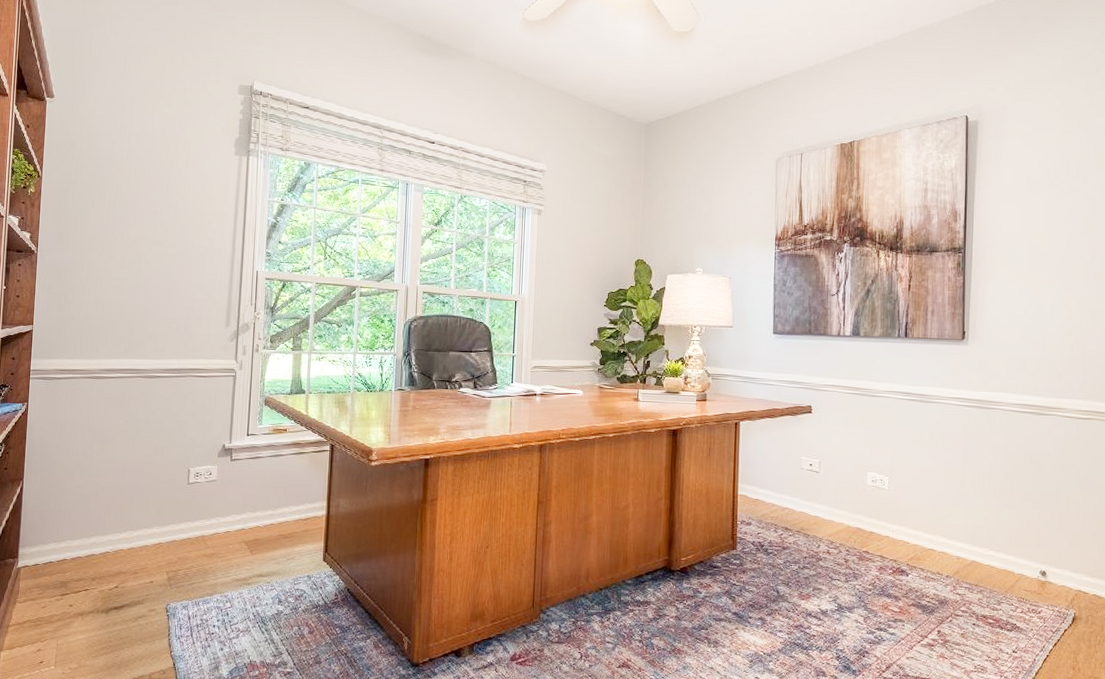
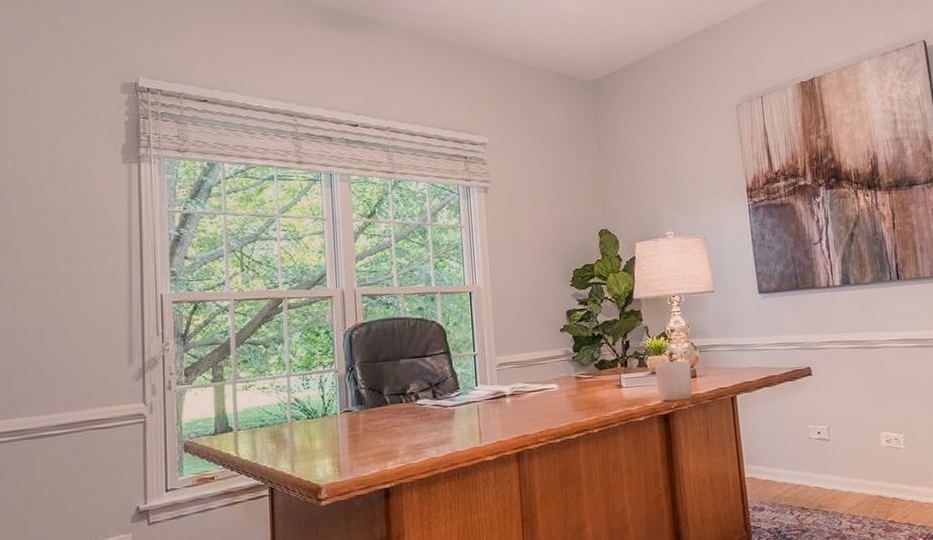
mug: none [669,383,702,419] -> present [654,360,693,402]

